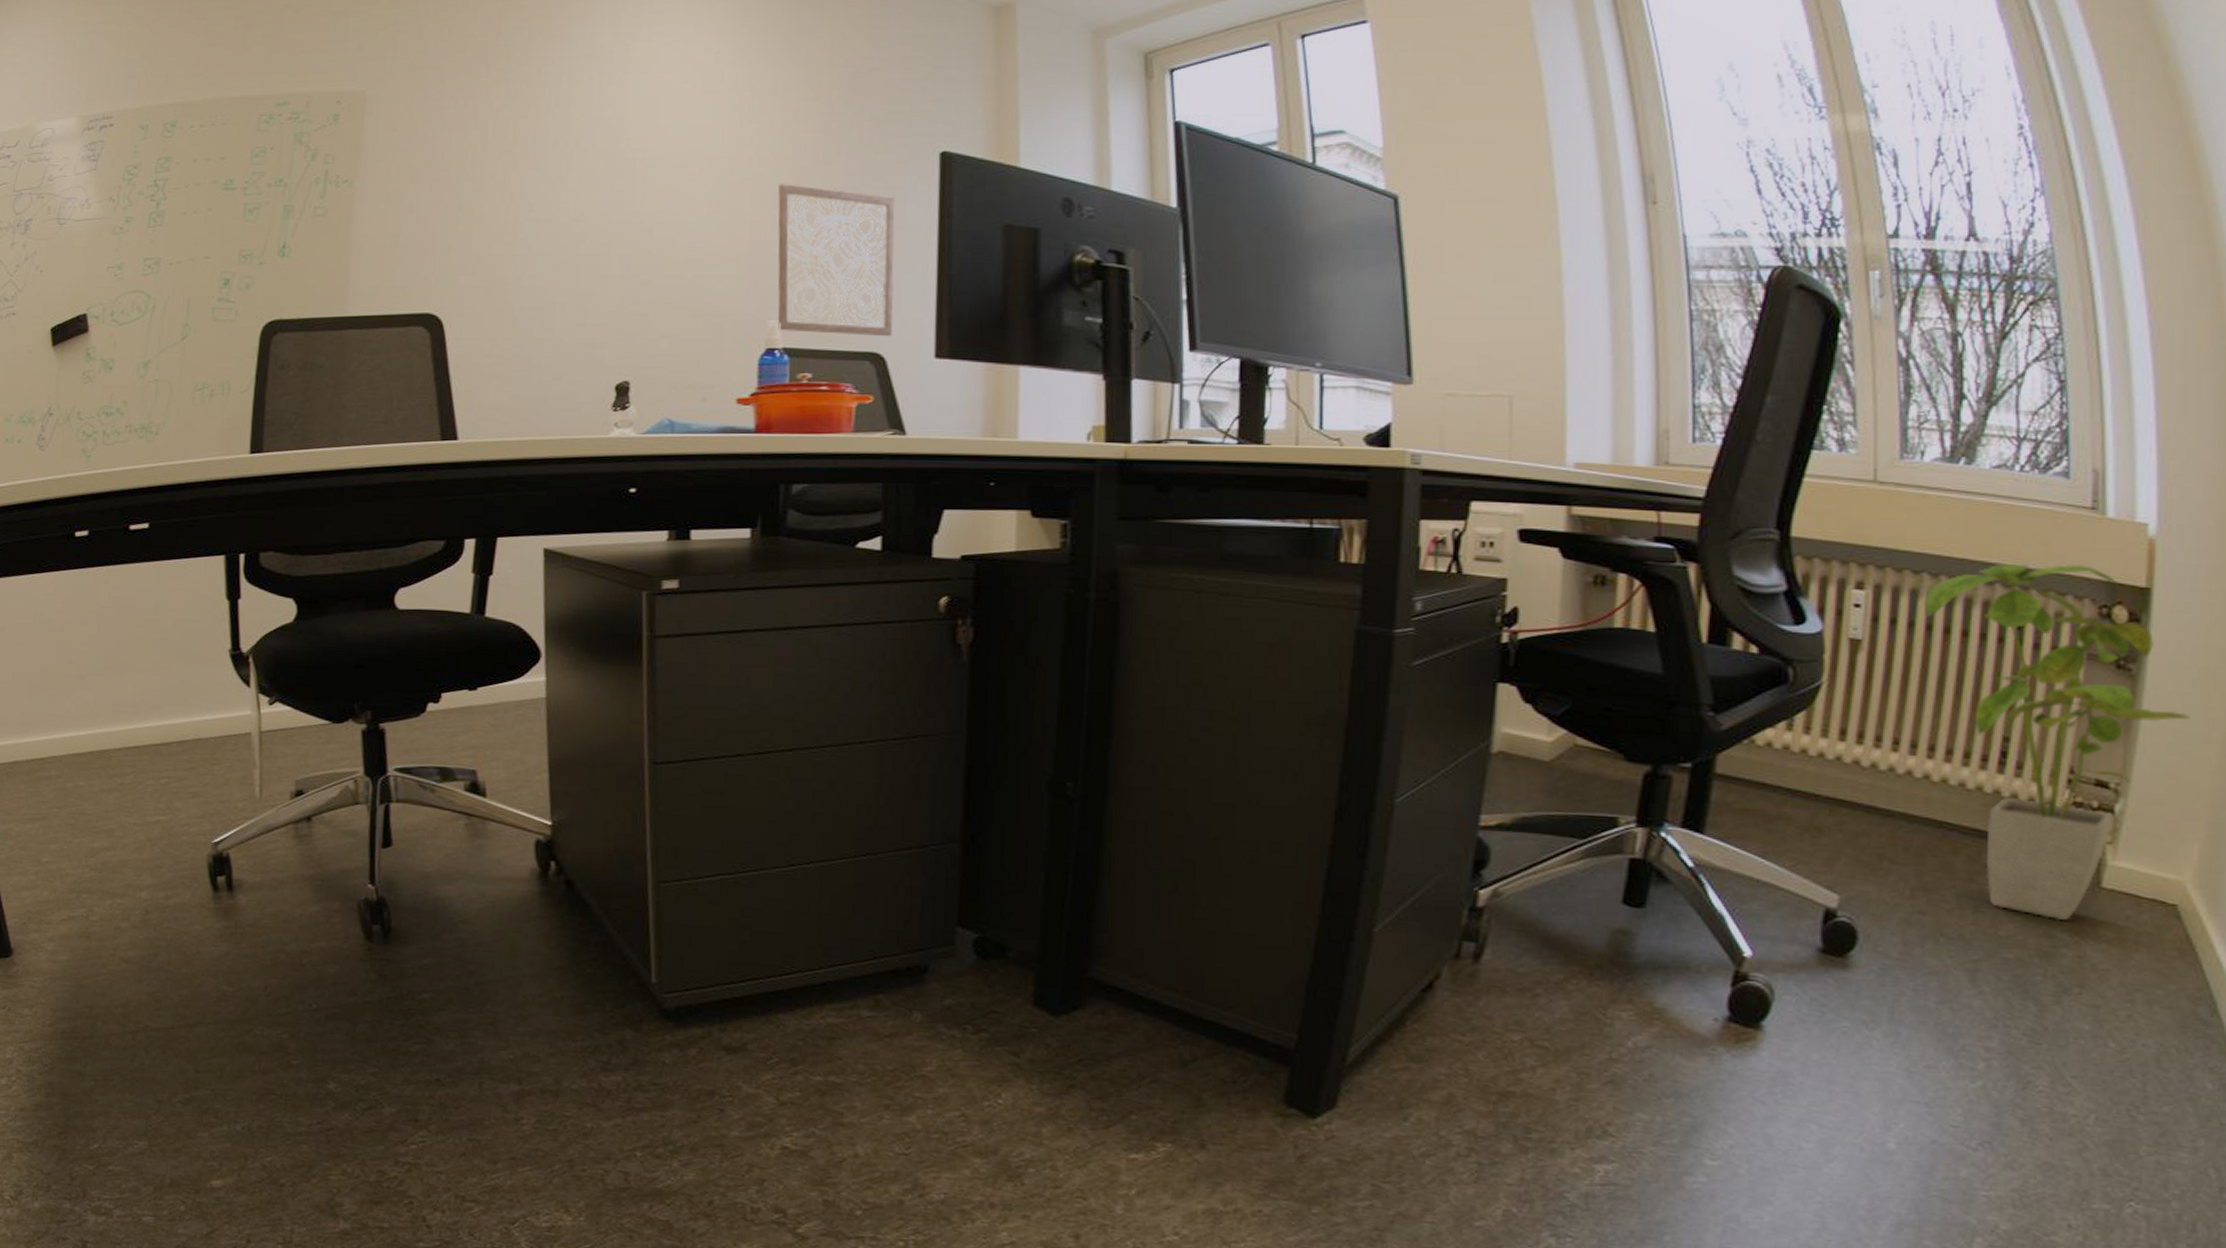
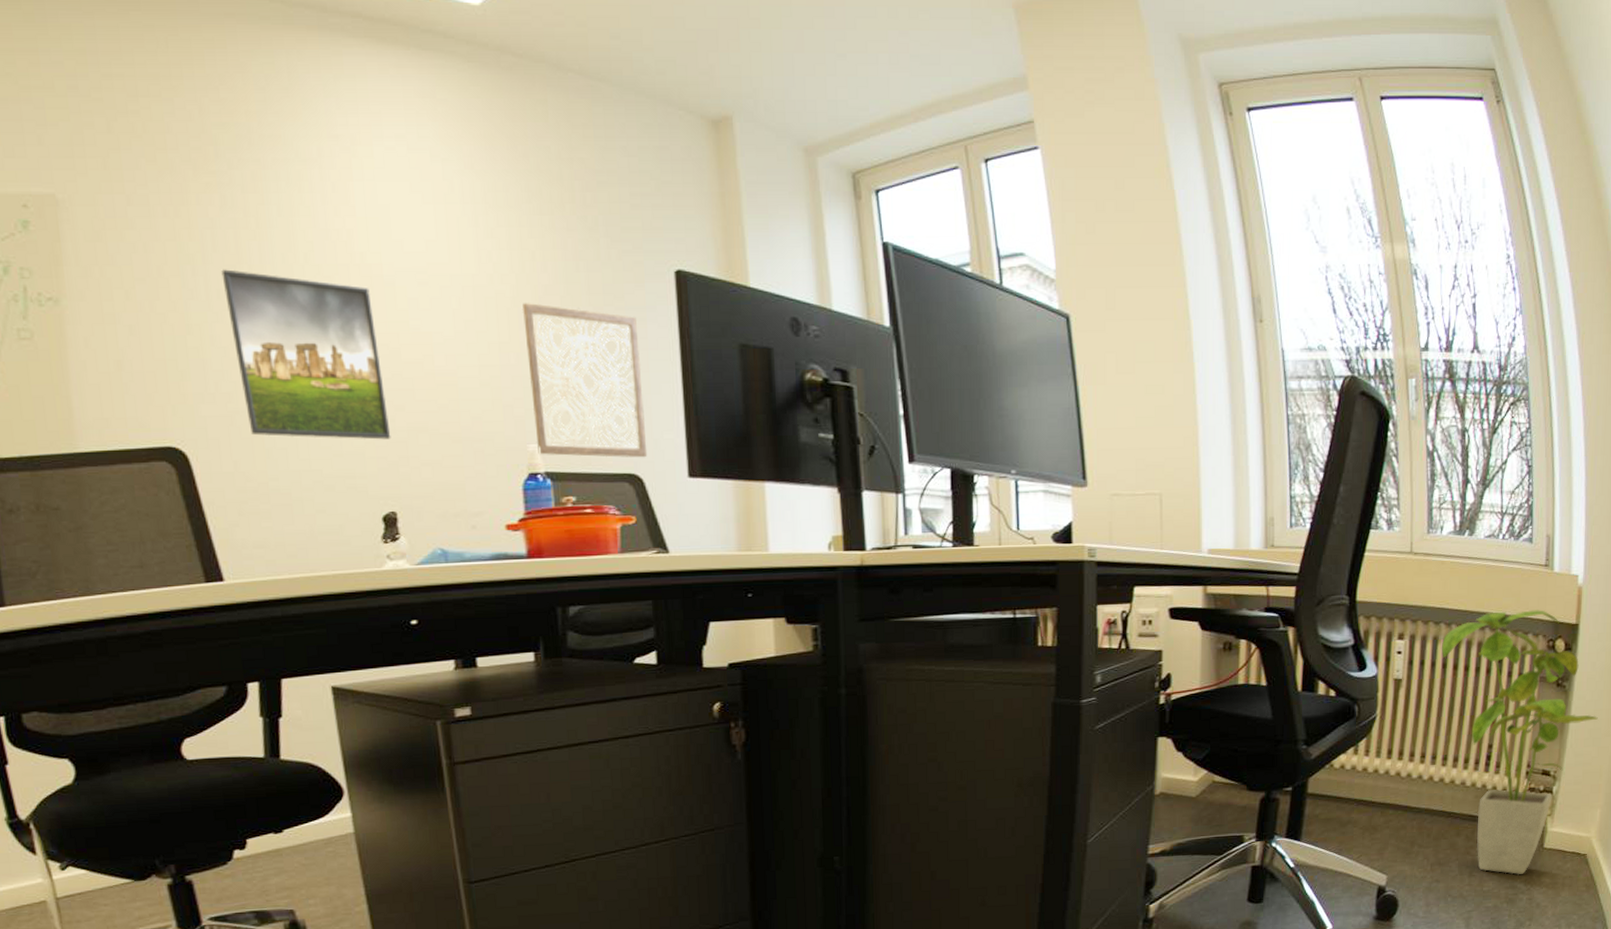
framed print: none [497,154,634,312] -> present [221,269,391,440]

